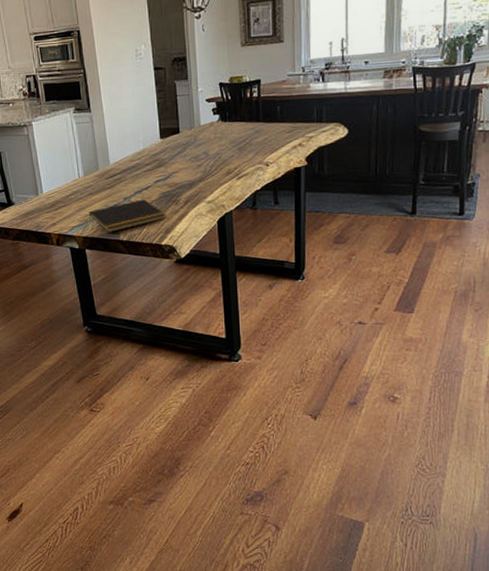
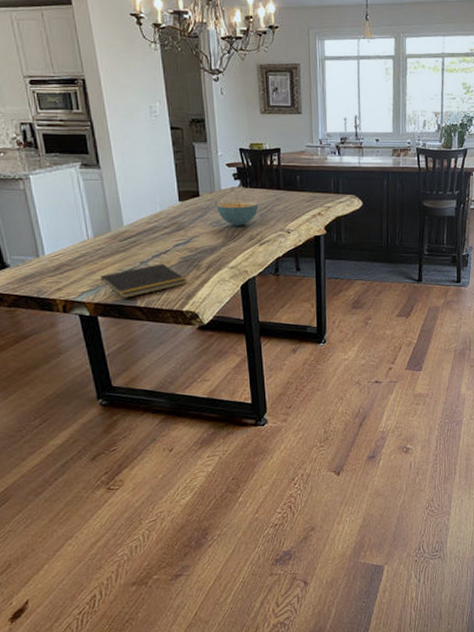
cereal bowl: none [196,135,237,161] -> present [217,201,259,226]

